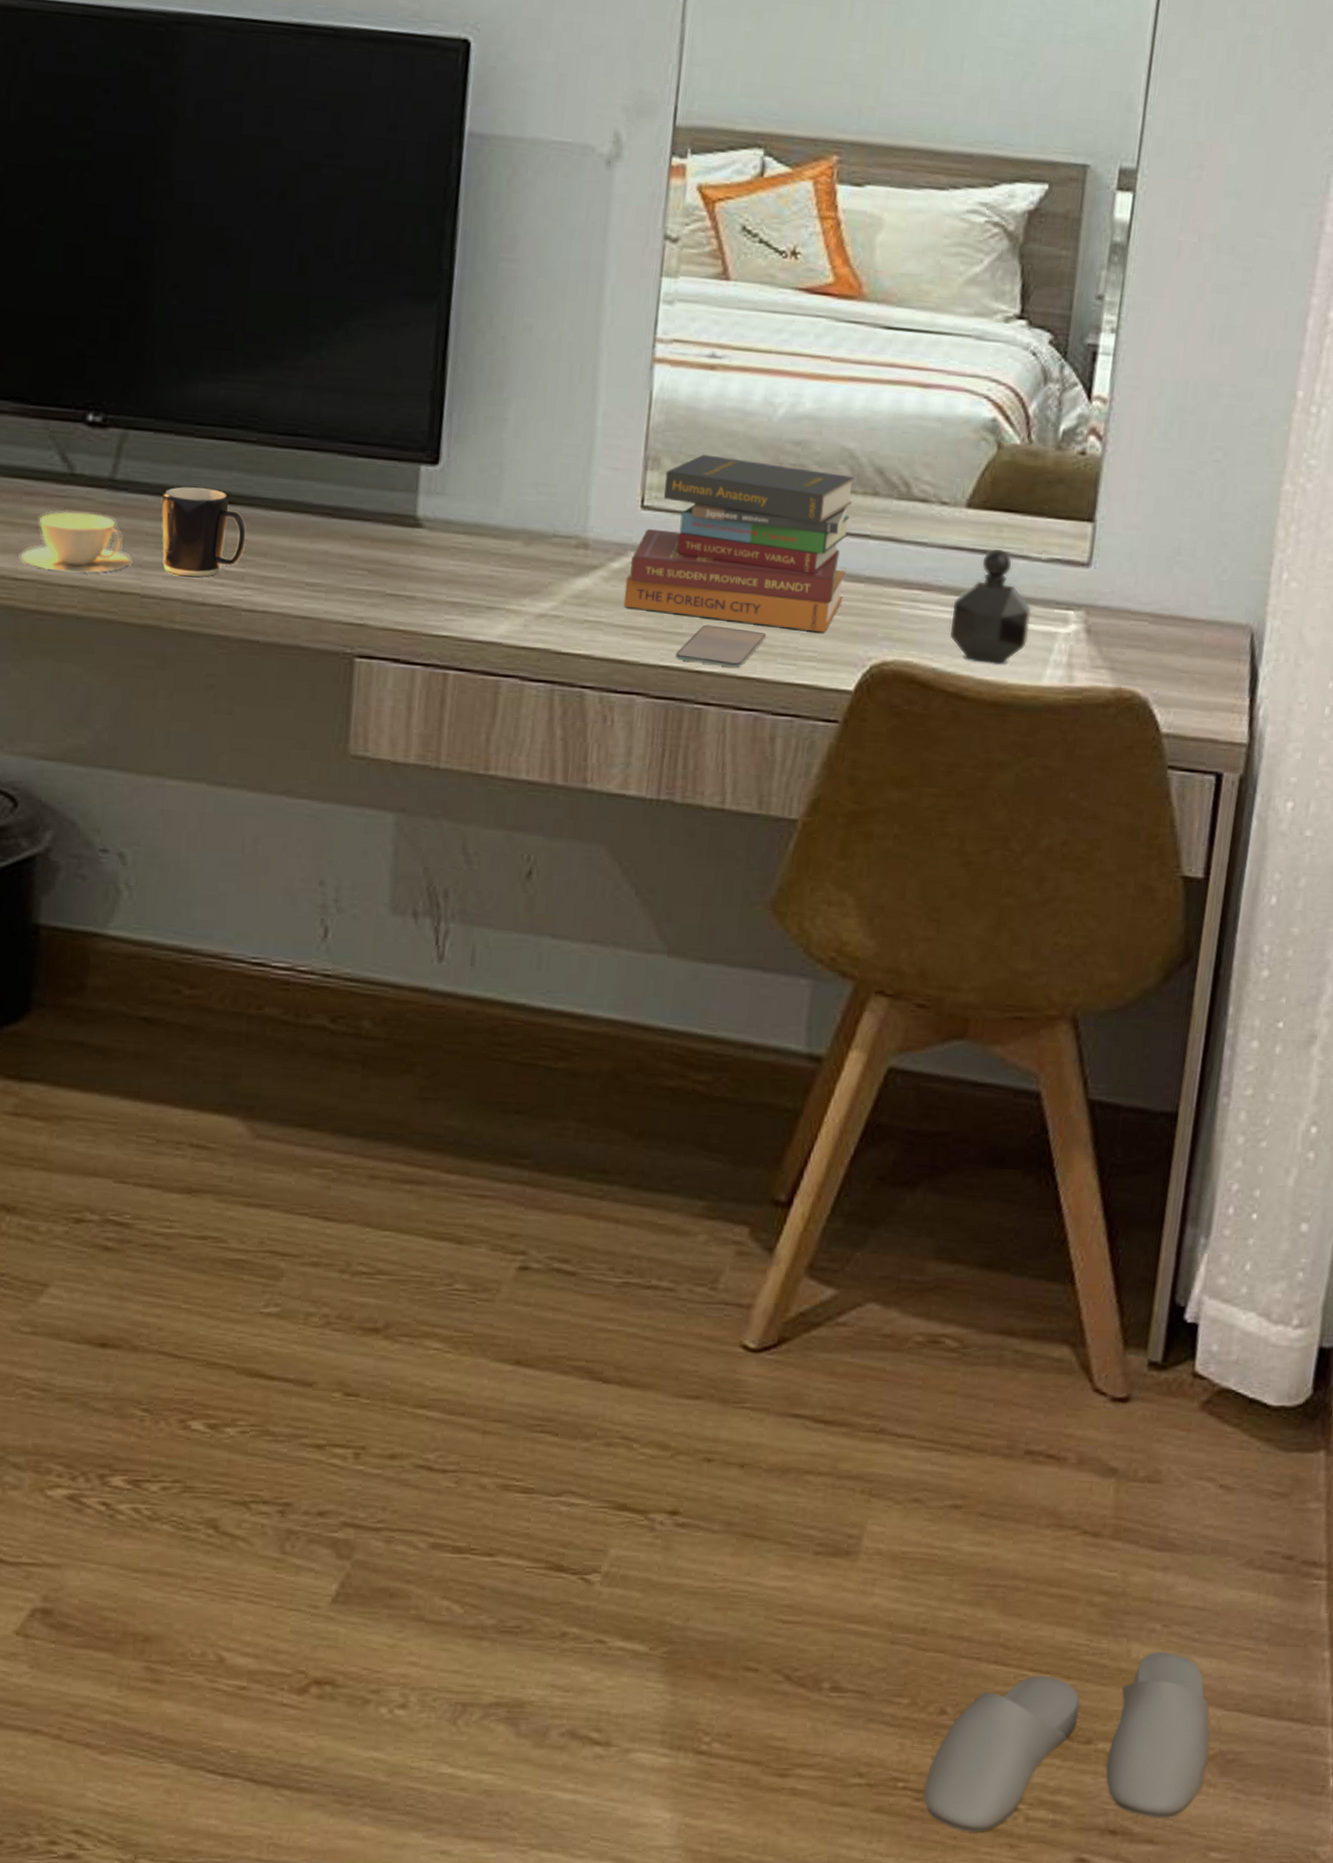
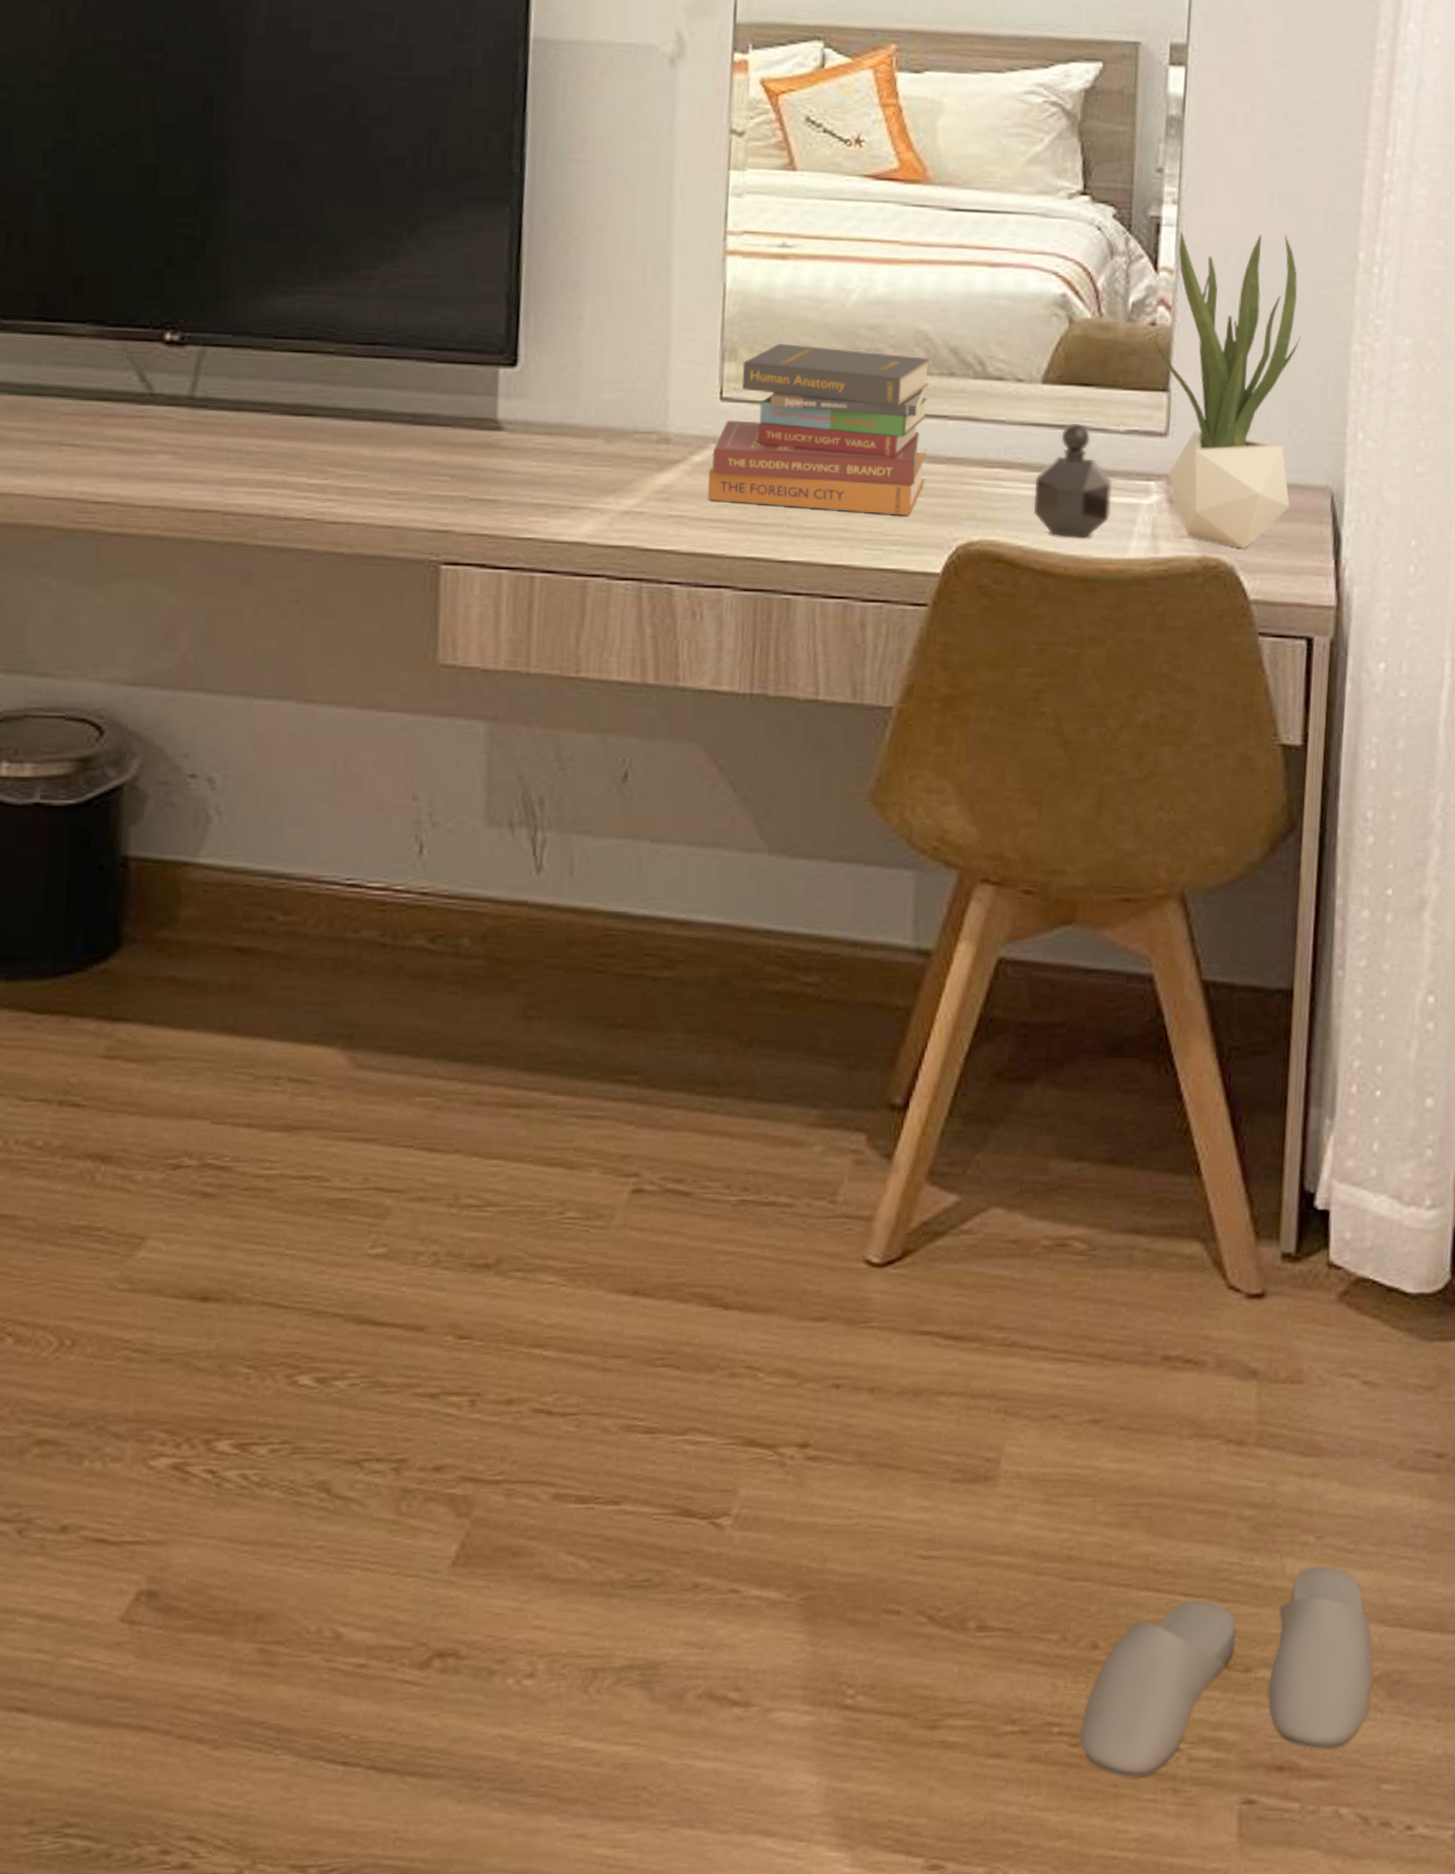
teacup: present [20,512,130,573] -> none [100,432,212,493]
mug: present [161,486,246,578] -> none [241,400,327,492]
smartphone: present [676,624,767,669] -> none [762,513,852,557]
potted plant: none [1081,361,1234,682] -> present [1152,232,1301,549]

